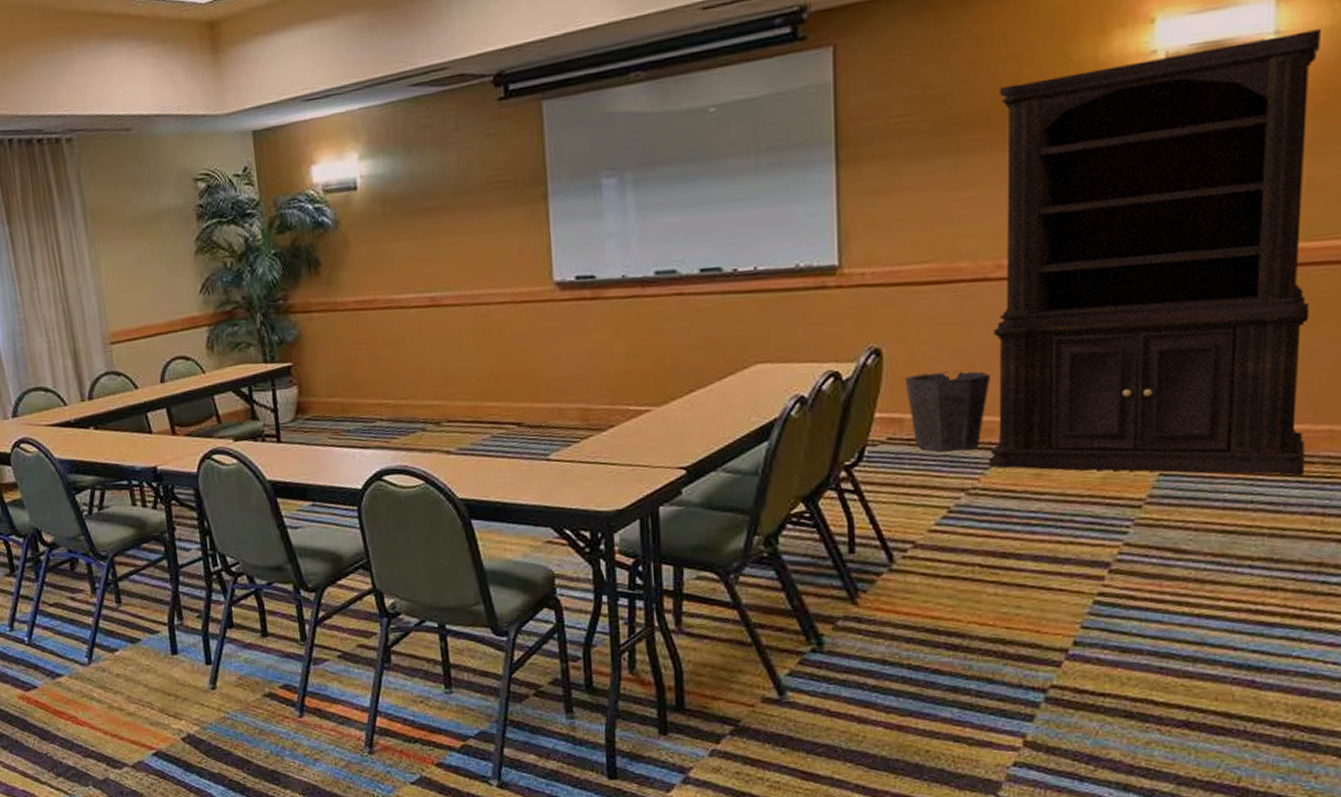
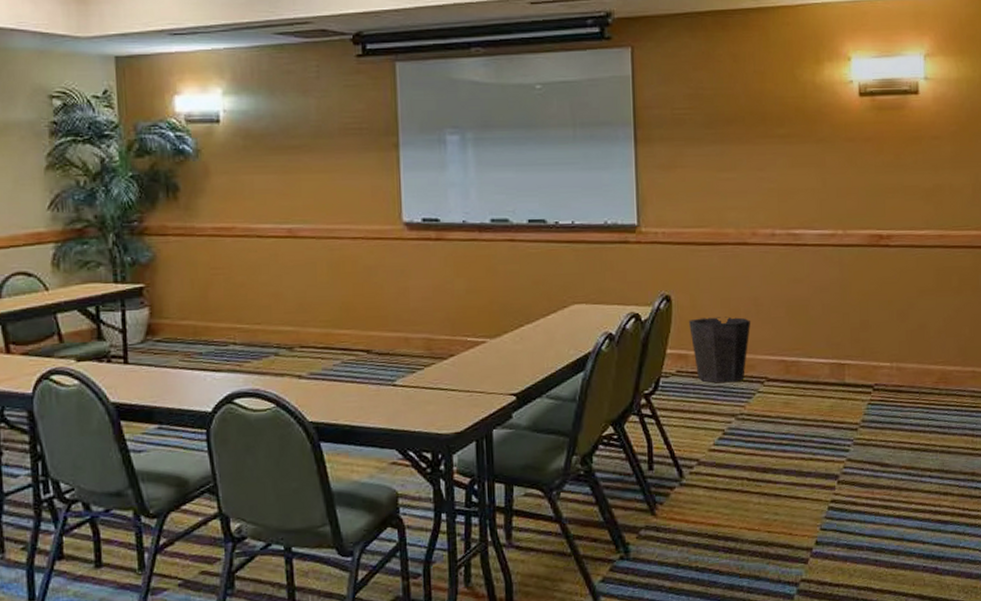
hutch: present [988,29,1320,476] -> none [751,79,959,406]

